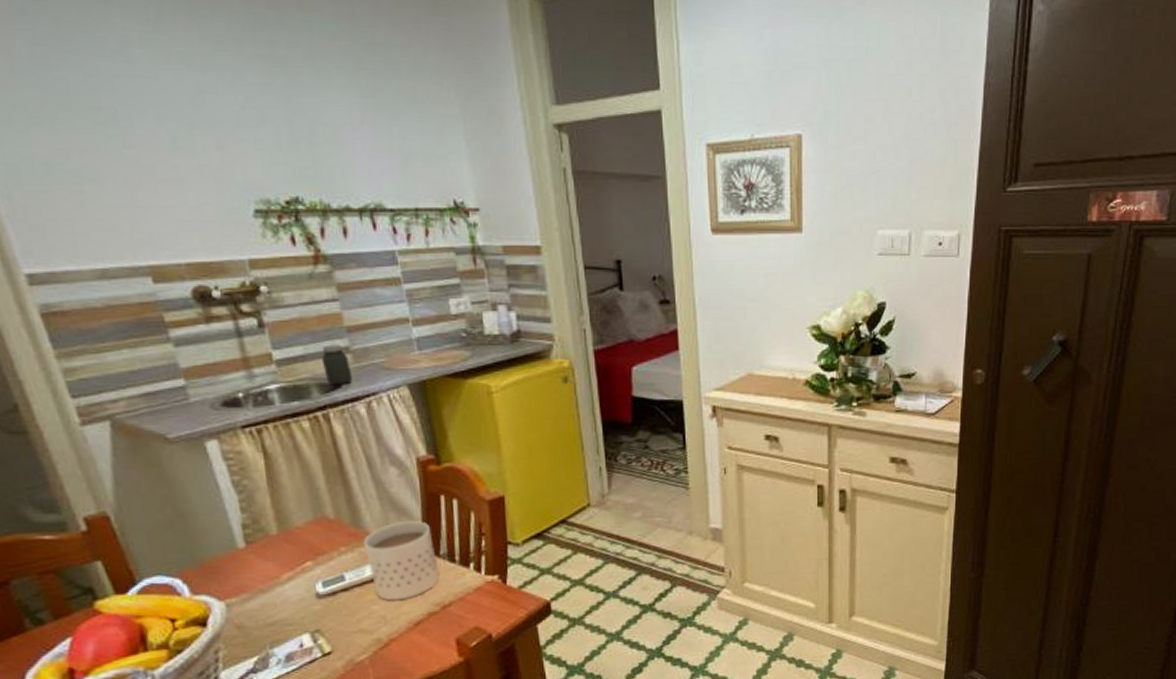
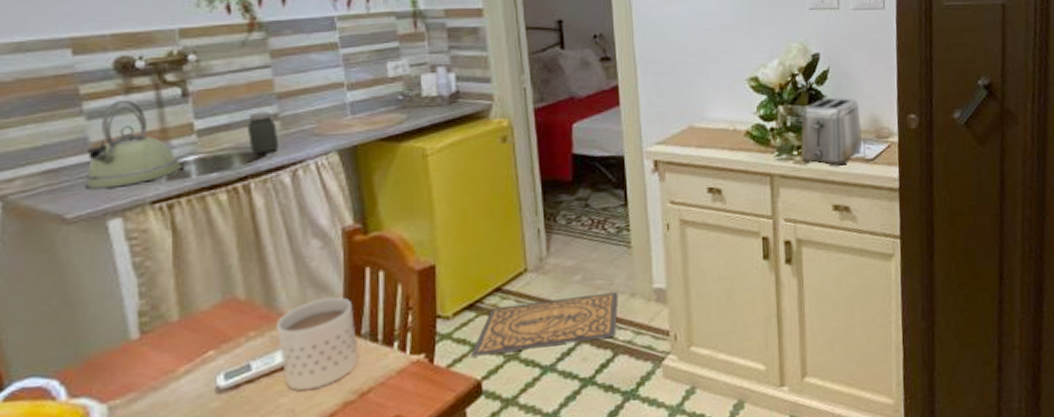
kettle: none [178,329,265,412] -> present [84,101,181,189]
doormat: none [540,529,676,580] -> present [471,291,618,357]
toaster: none [860,349,924,420] -> present [800,97,862,168]

